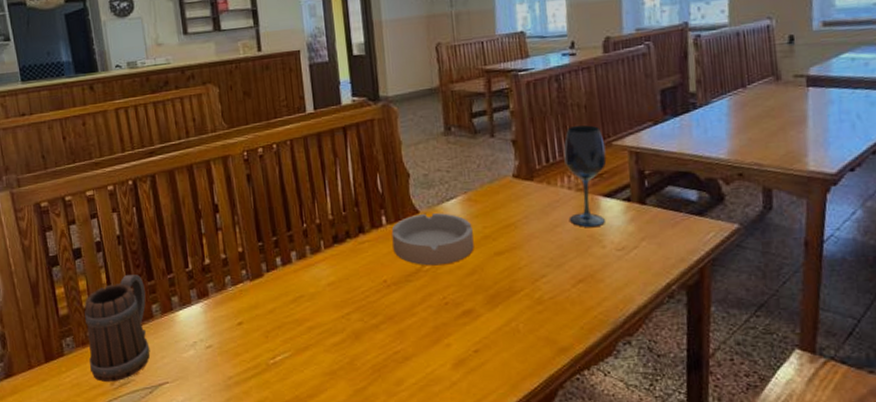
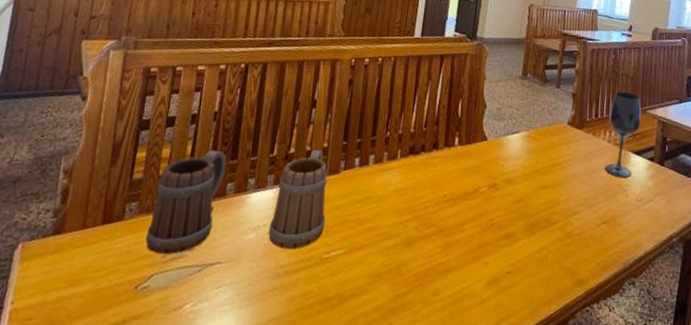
beer mug: none [203,255,263,361] -> present [268,149,328,250]
ashtray: present [391,212,474,266] -> none [458,141,528,190]

